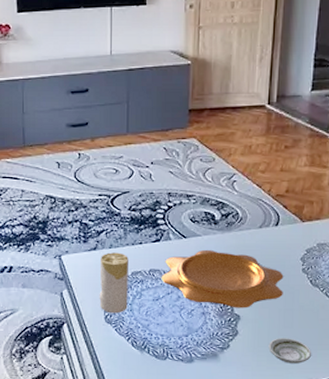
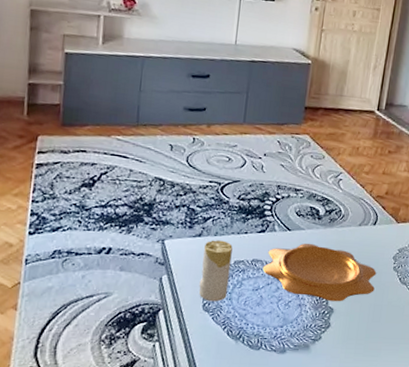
saucer: present [268,338,311,363] -> none [356,331,395,356]

